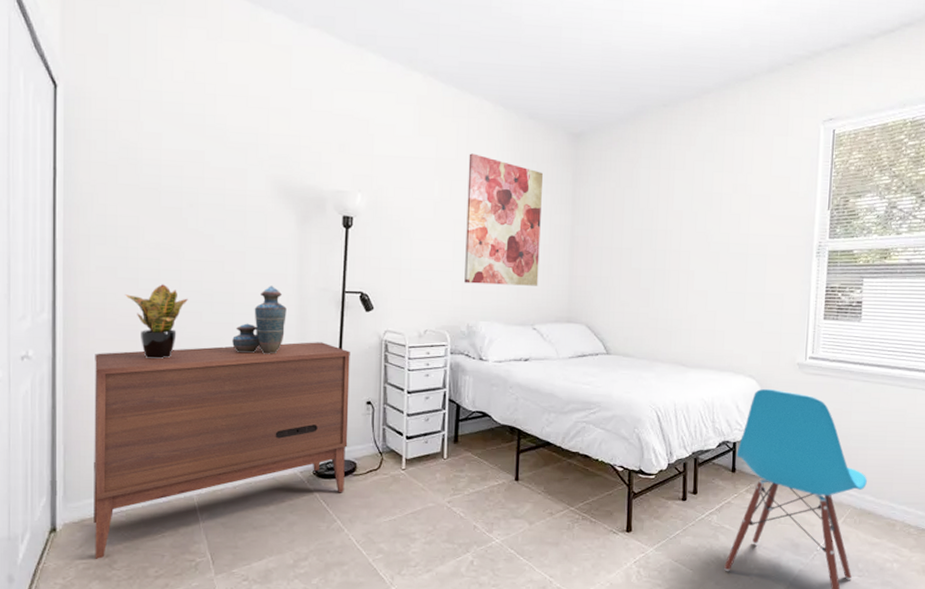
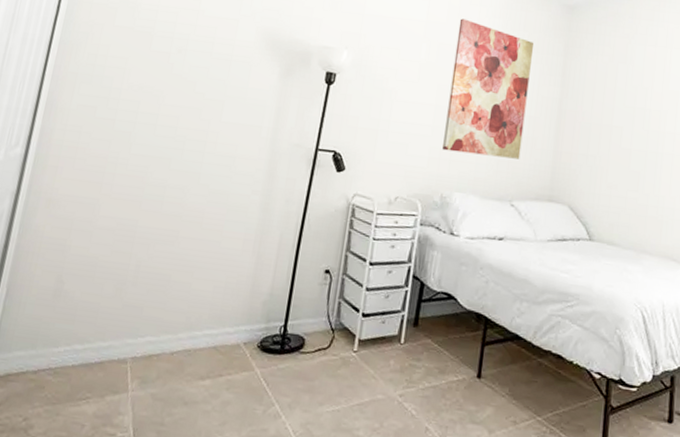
dresser: present [94,342,350,559] -> none [11,192,315,422]
potted plant: present [125,284,188,360] -> none [99,127,160,205]
decorative jar: present [232,286,287,354] -> none [195,137,257,210]

